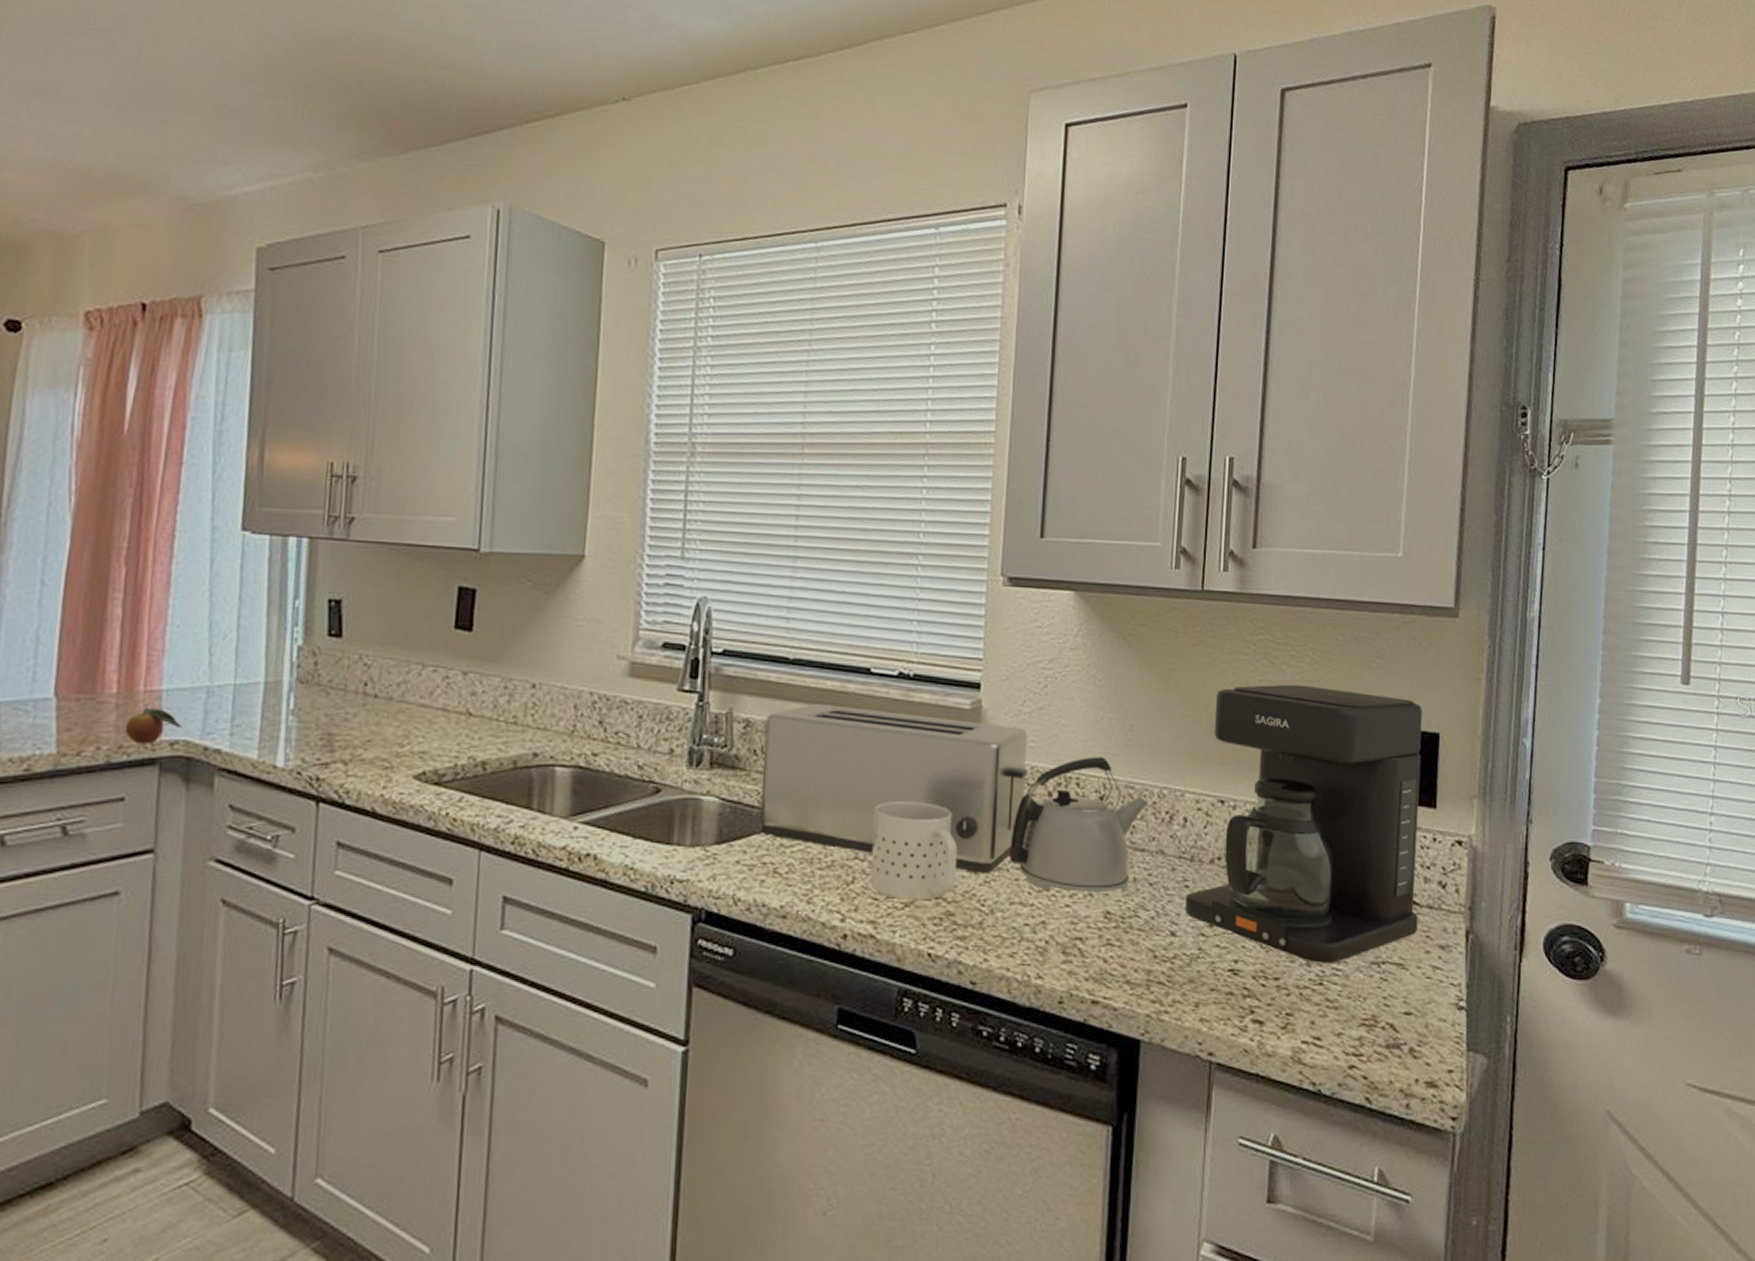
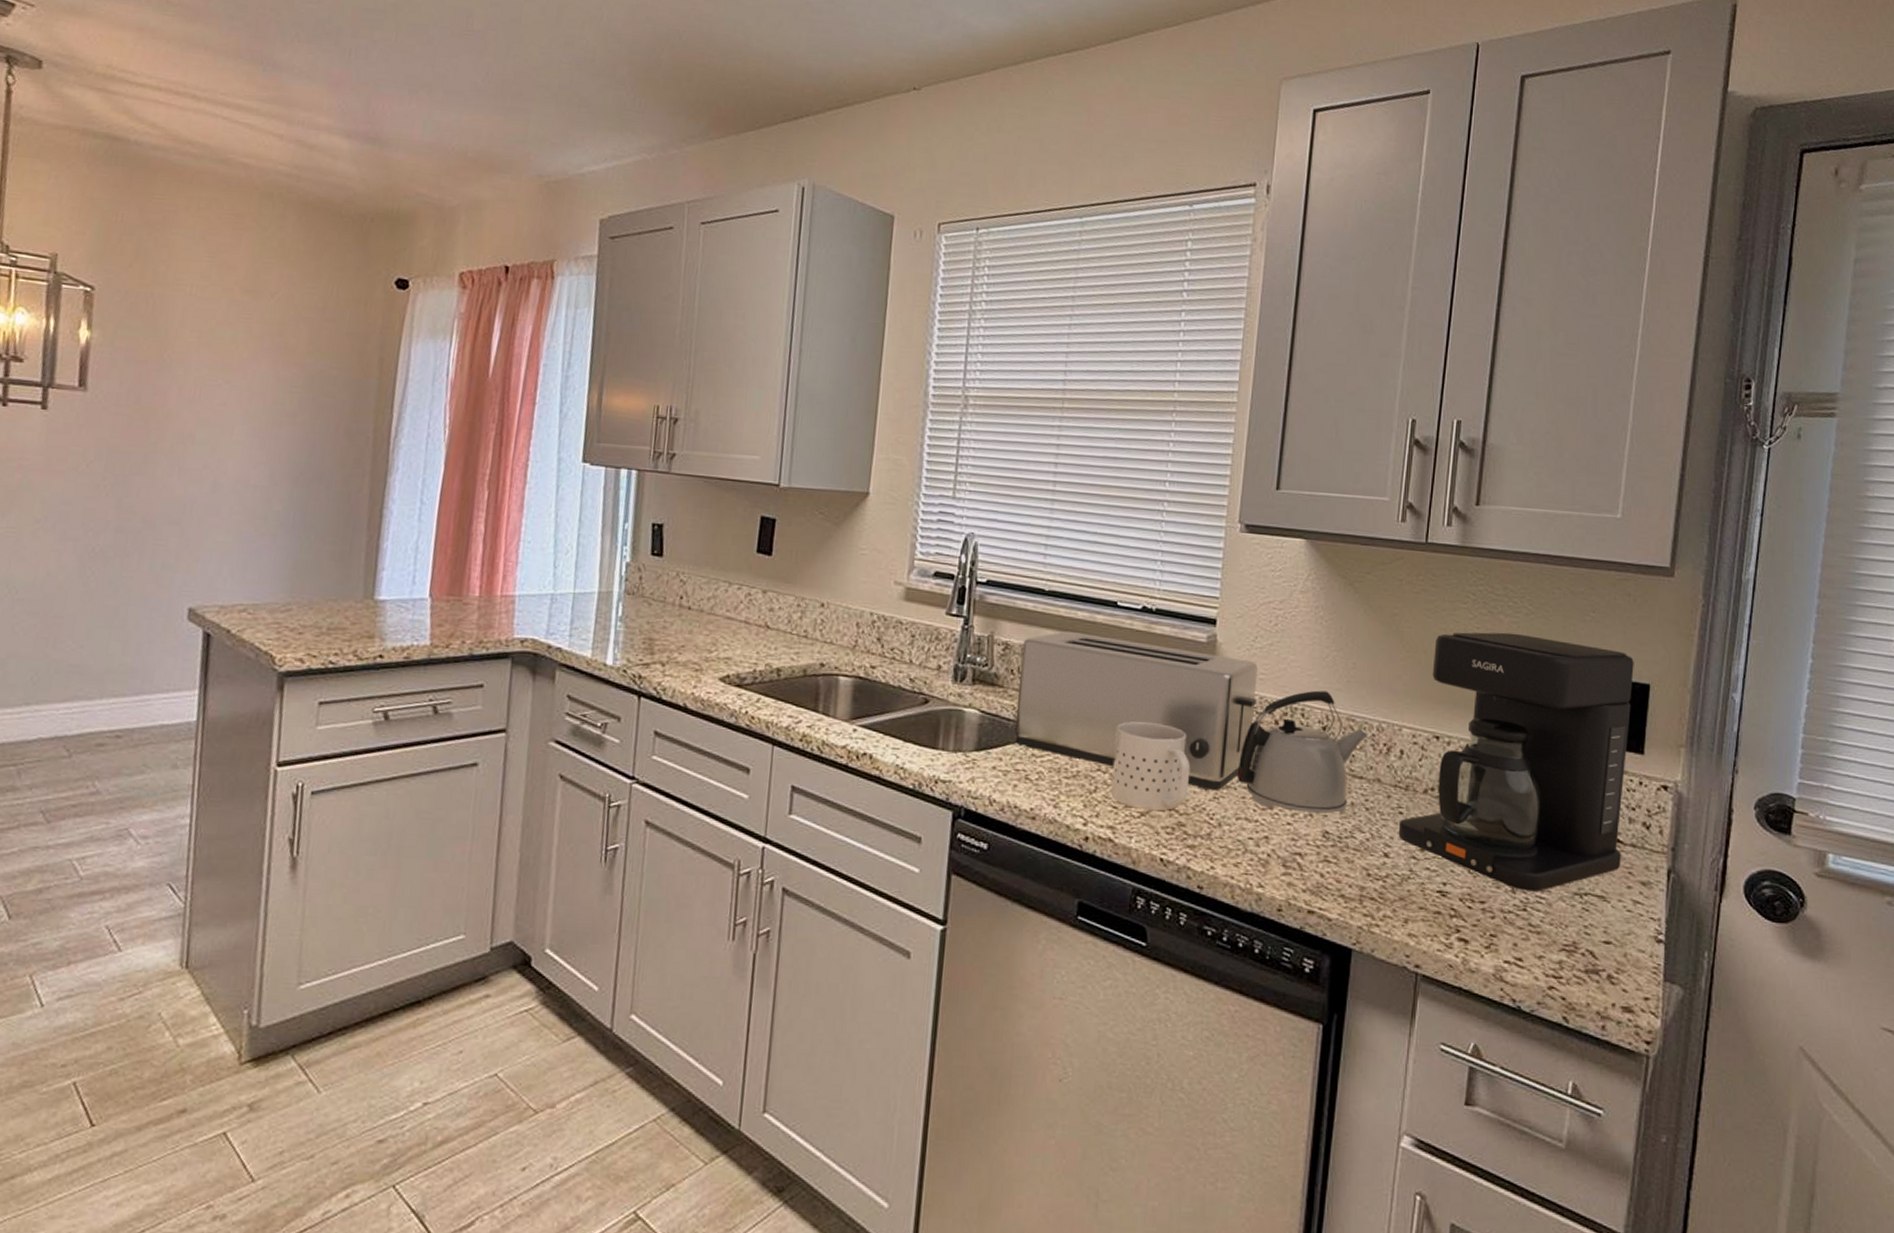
fruit: present [125,704,182,744] -> none [484,606,530,640]

